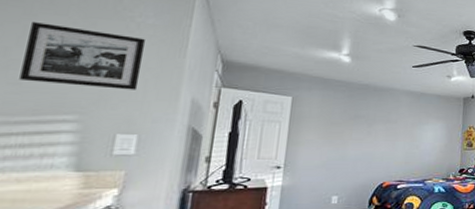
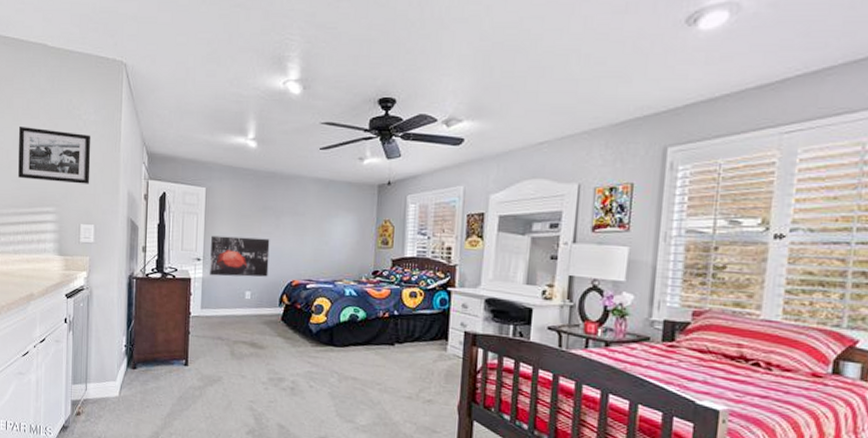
wall art: none [291,143,361,183] -> present [210,235,270,277]

